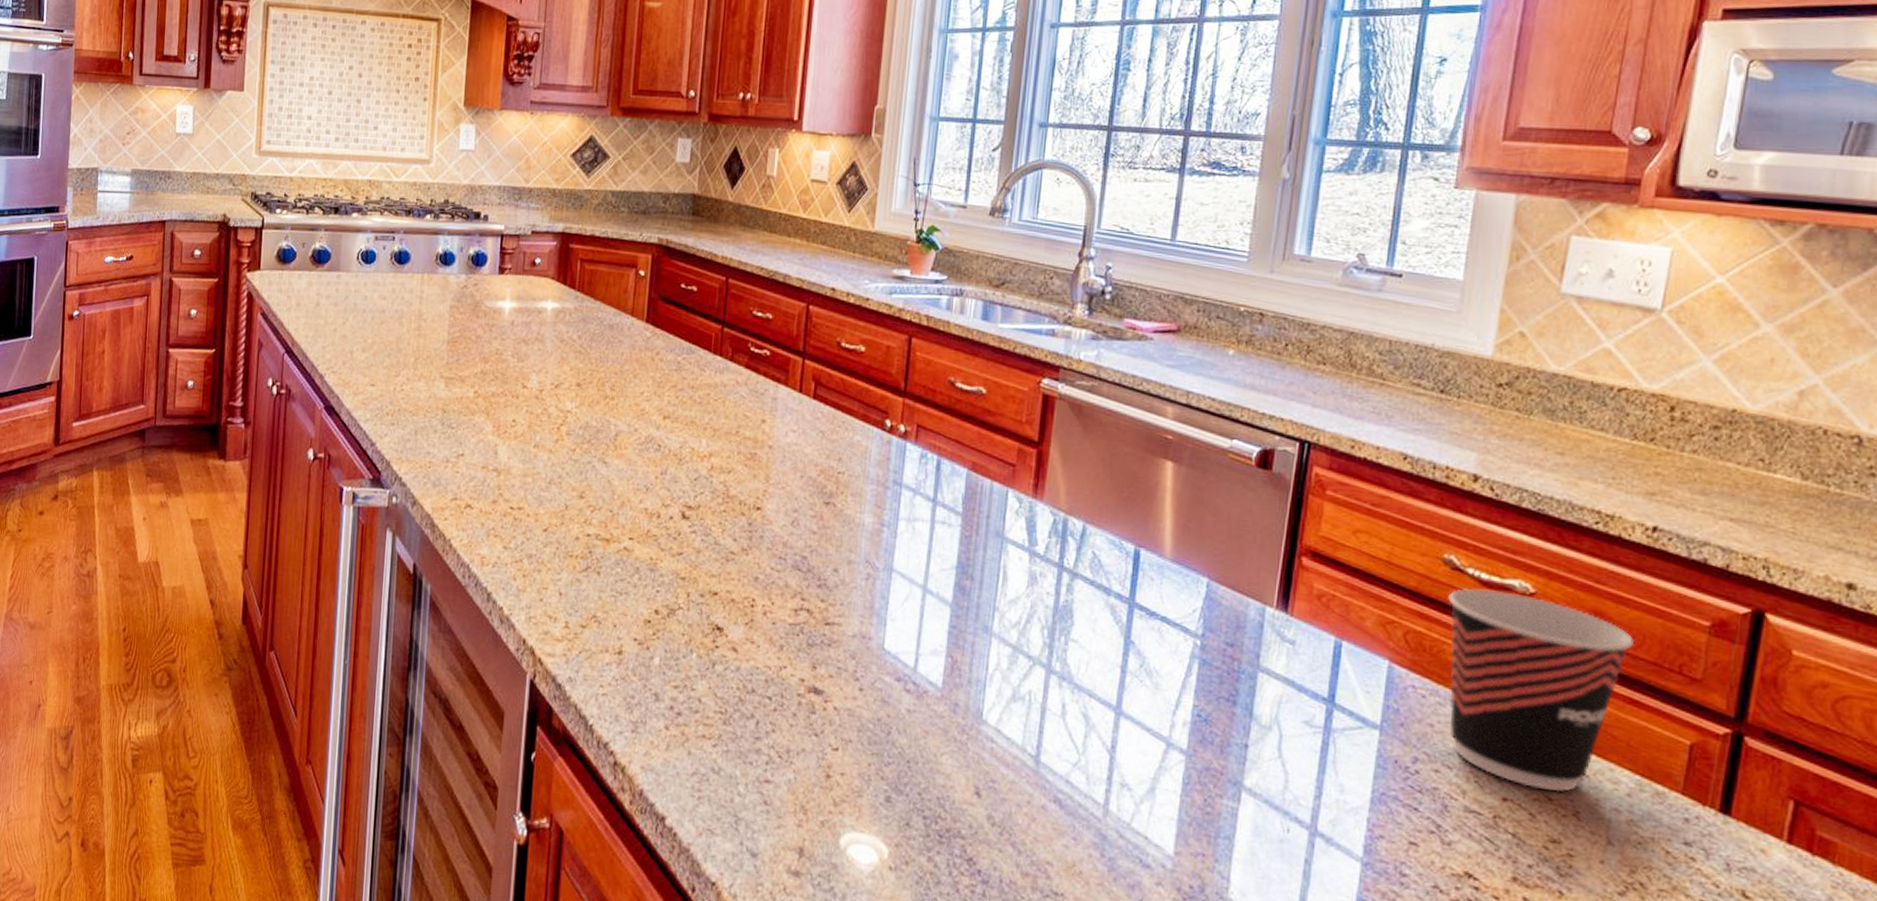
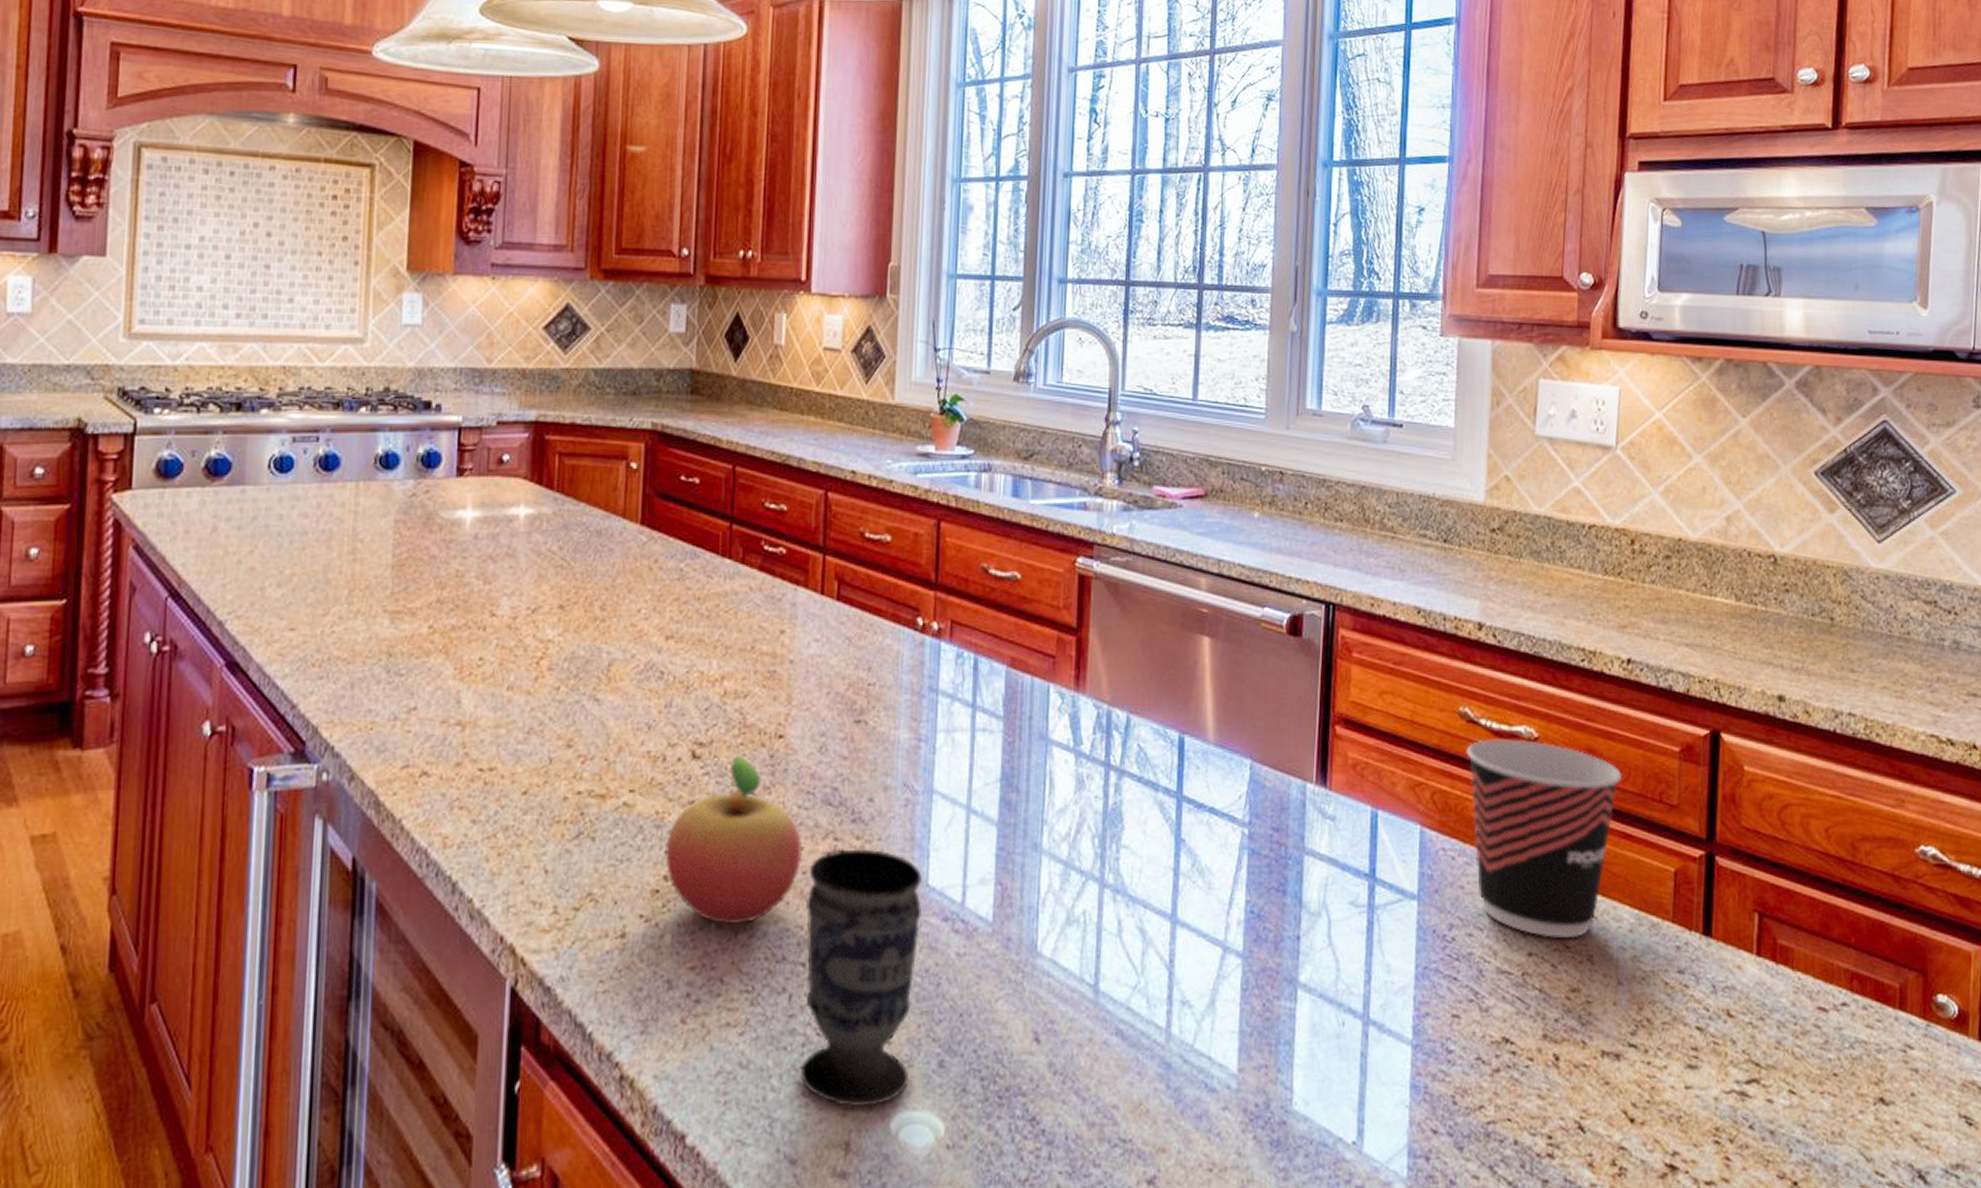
fruit: none [656,519,774,658] -> present [665,755,803,924]
cup: none [763,609,880,823] -> present [800,848,923,1106]

